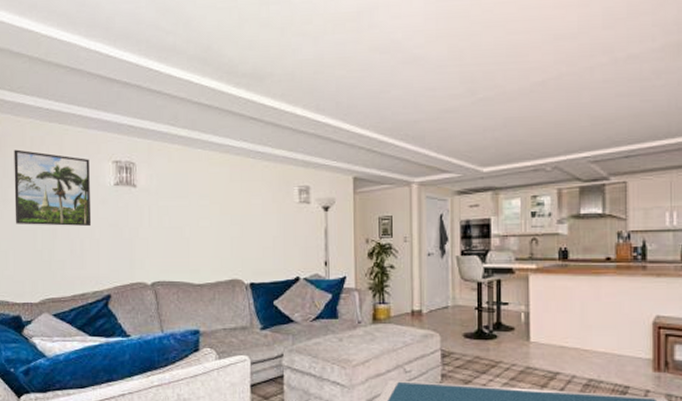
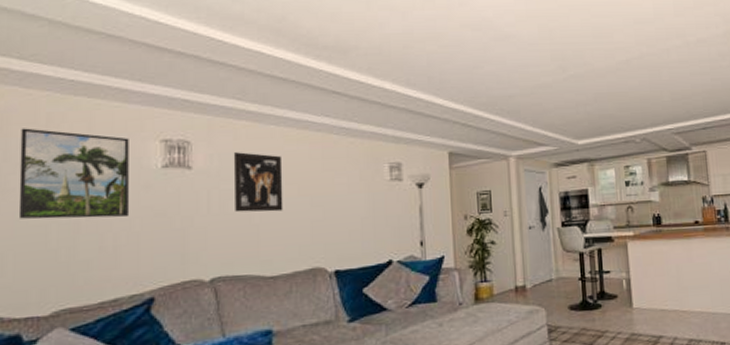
wall art: none [168,173,208,228] -> present [233,152,283,213]

